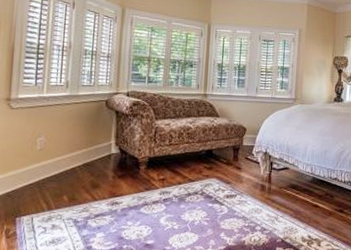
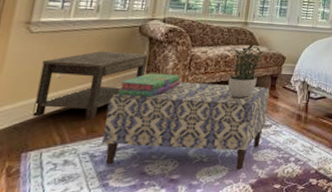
side table: none [21,124,117,188] -> present [32,50,149,119]
bench: none [82,153,233,237] -> present [102,82,270,170]
stack of books: none [91,145,147,168] -> present [117,73,180,97]
potted plant: none [192,116,225,168] -> present [227,44,264,97]

